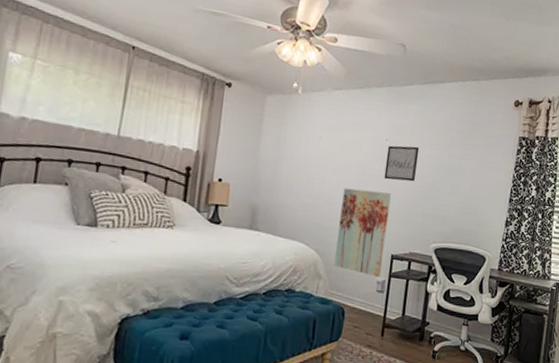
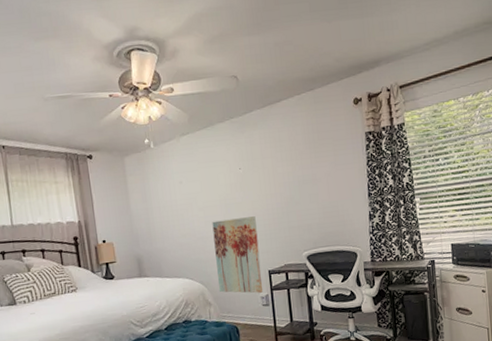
wall art: present [384,145,420,182] -> none [242,167,274,205]

